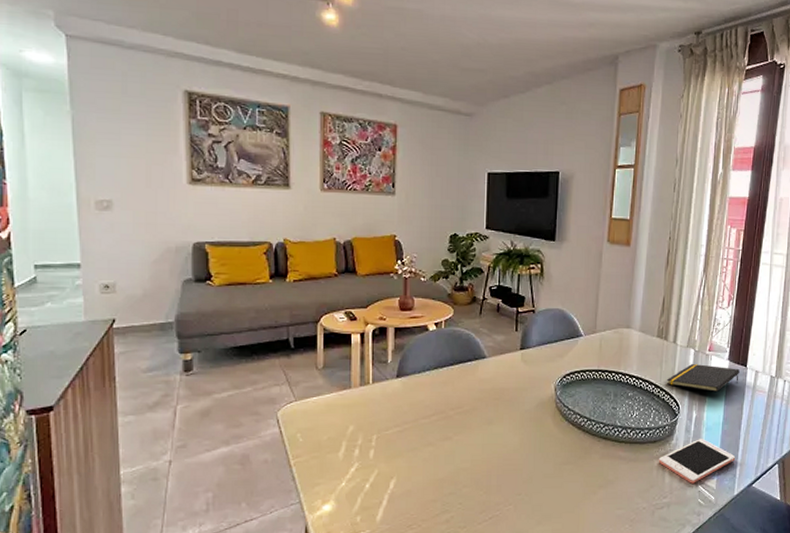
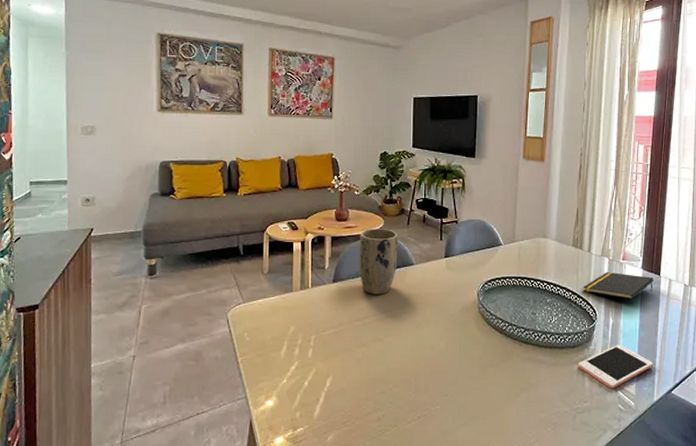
plant pot: none [425,319,469,390] -> present [359,228,398,295]

